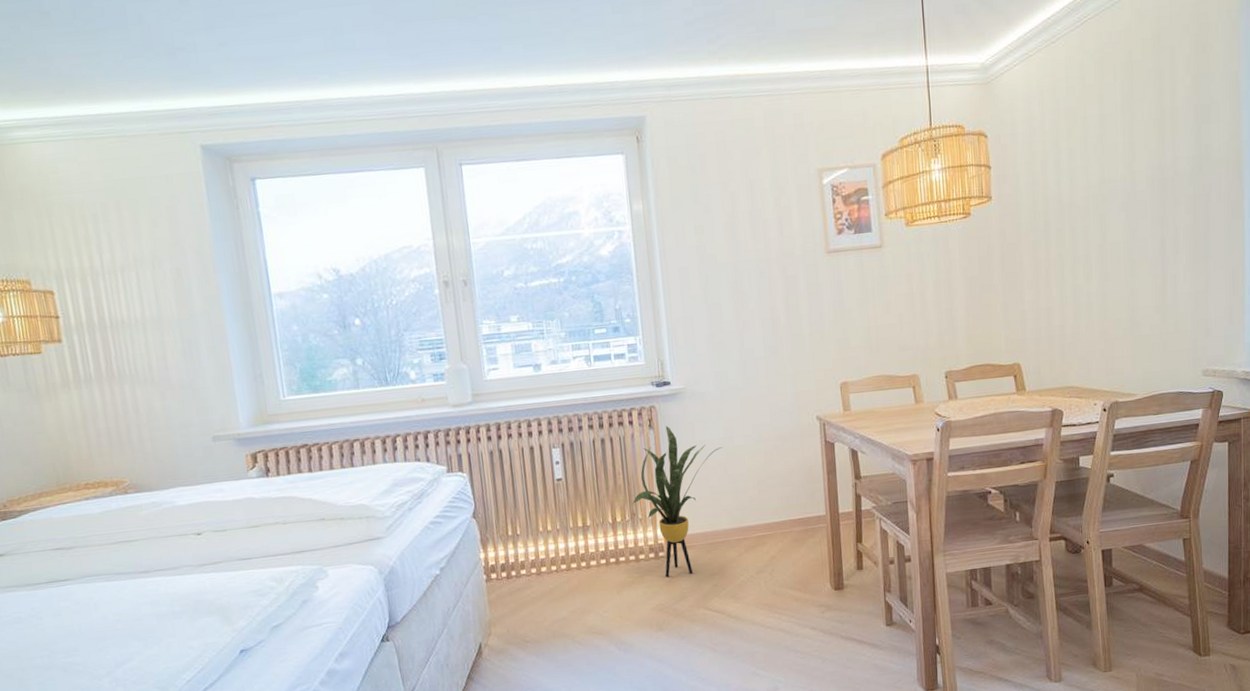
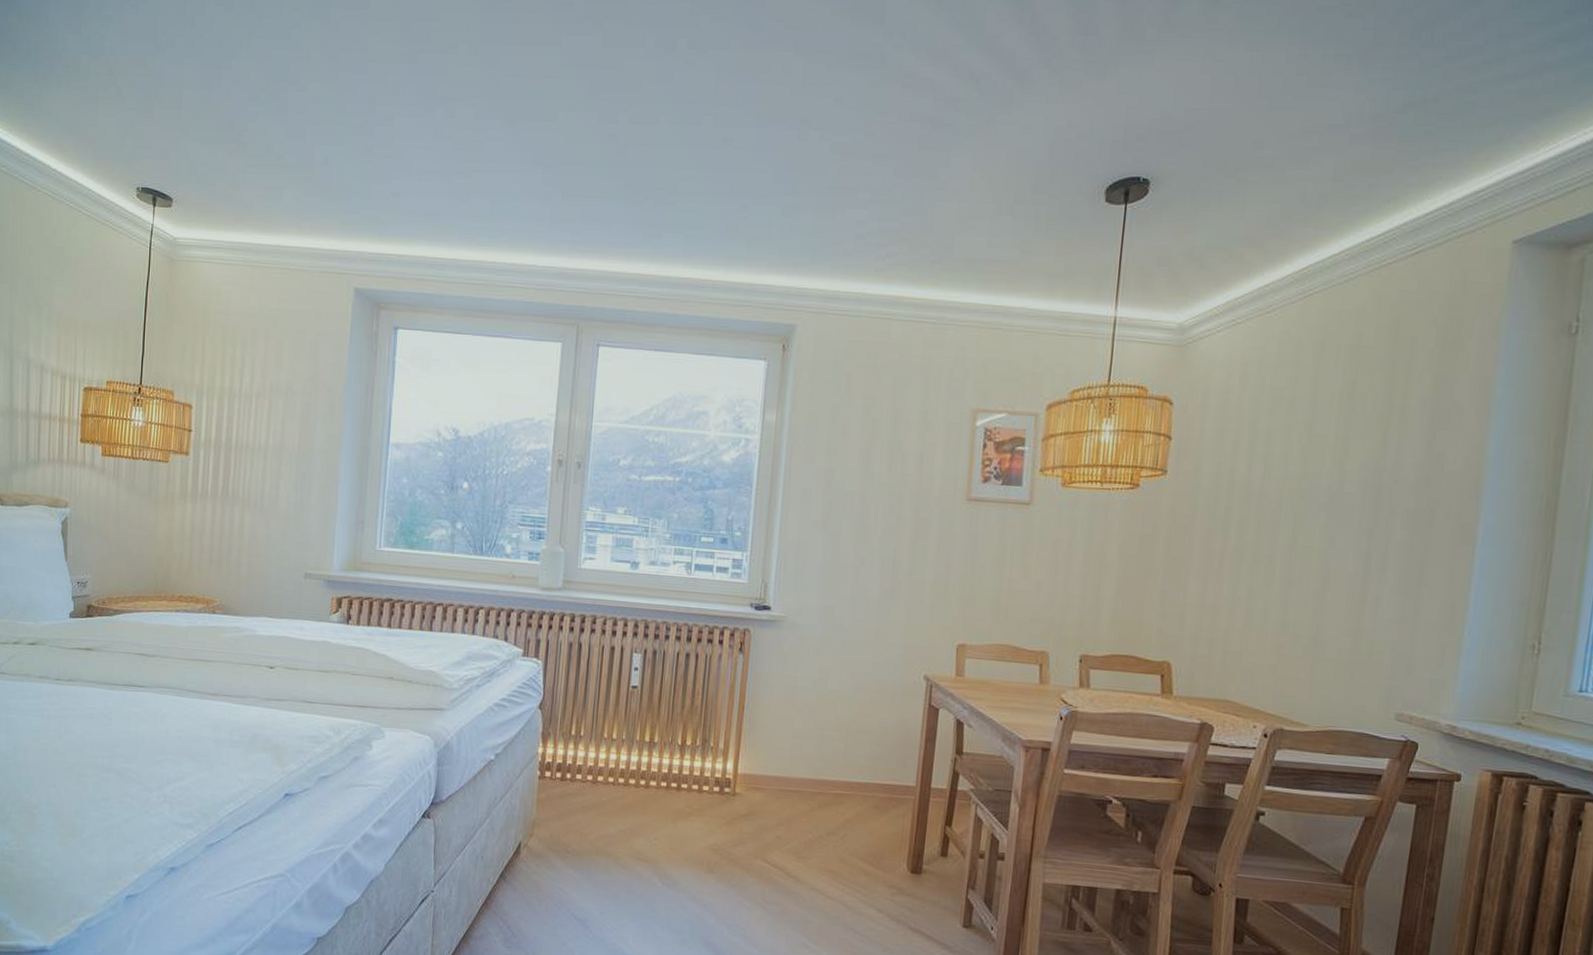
house plant: present [632,426,723,578] -> none [705,653,814,819]

